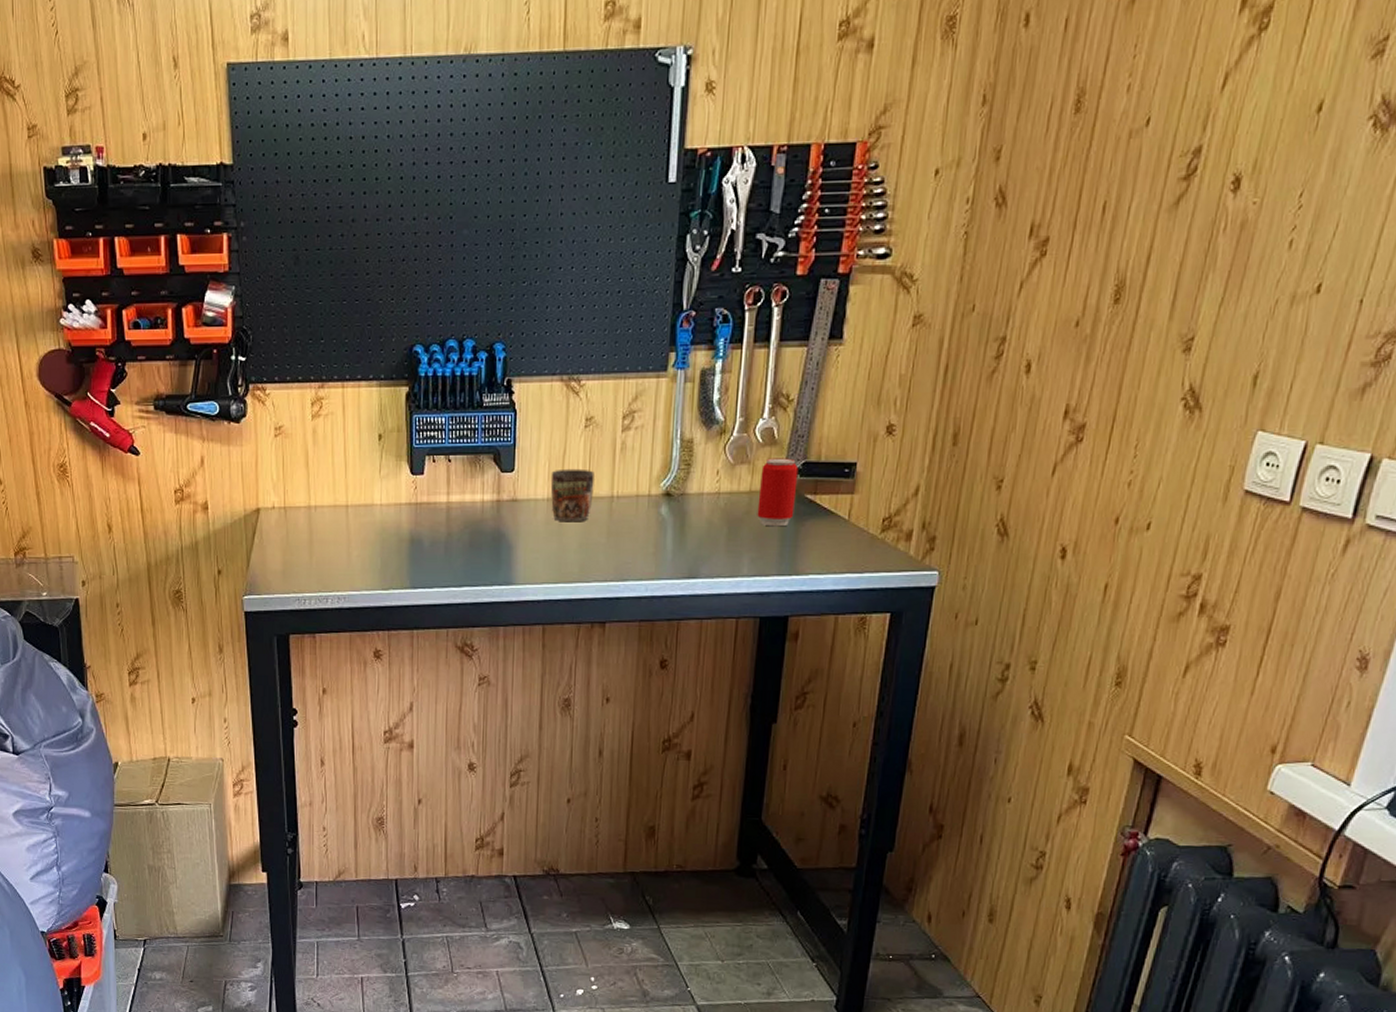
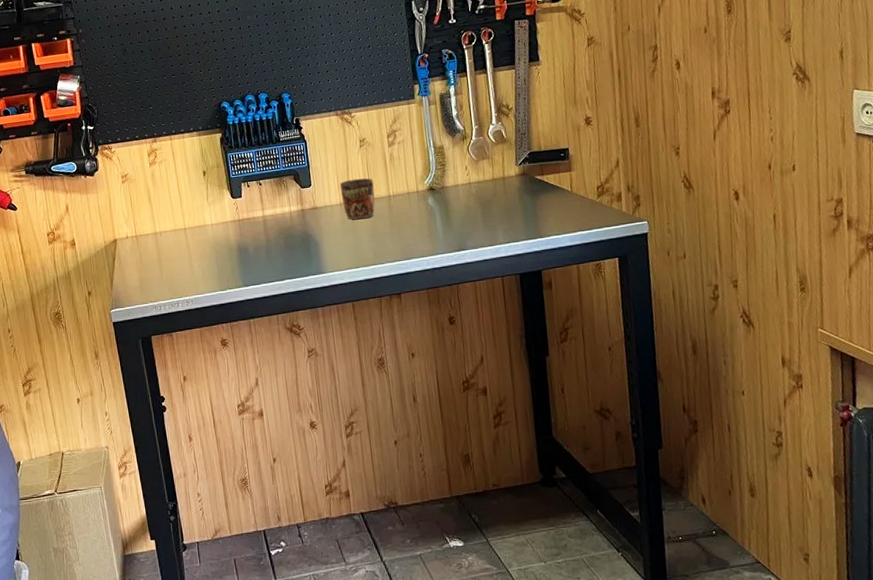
beverage can: present [757,458,799,527] -> none [498,150,530,204]

